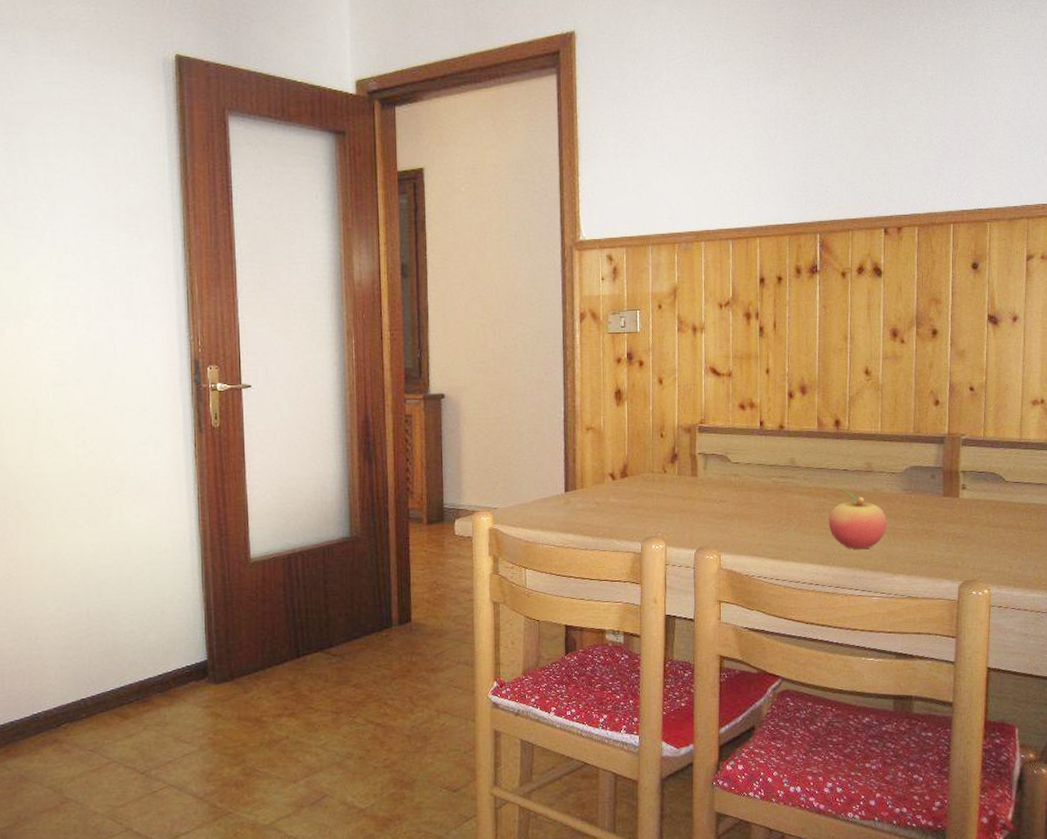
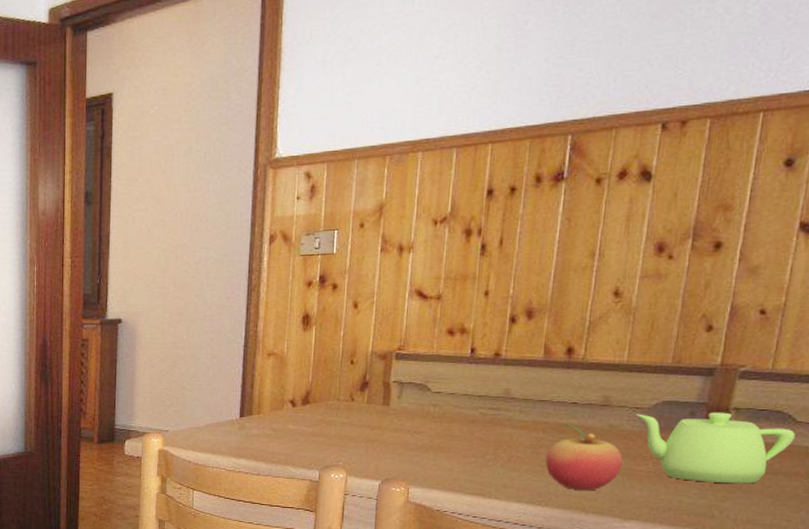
teapot: none [892,475,1006,537] -> present [635,412,795,484]

